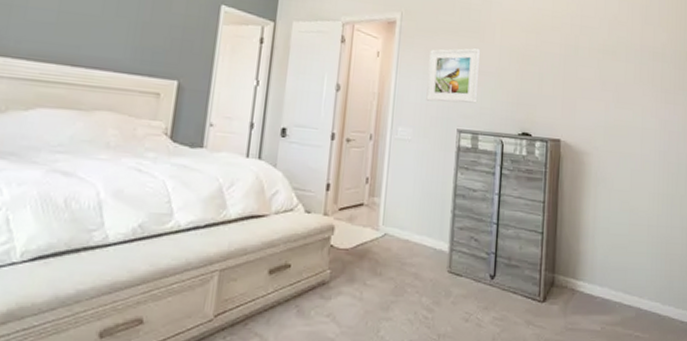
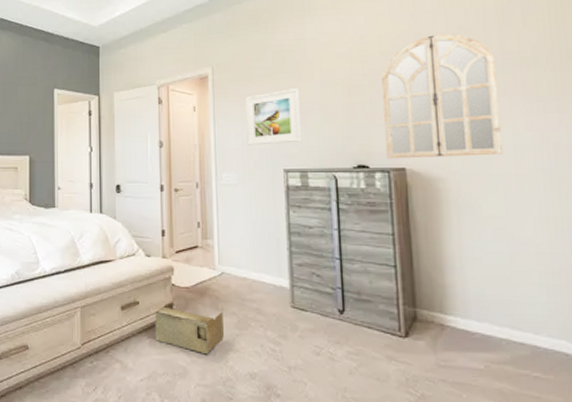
cardboard box: none [304,264,381,325] -> present [155,301,225,355]
home mirror: none [547,19,636,136] -> present [382,34,504,159]

